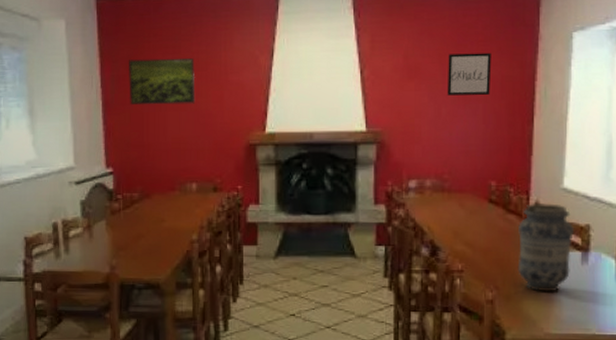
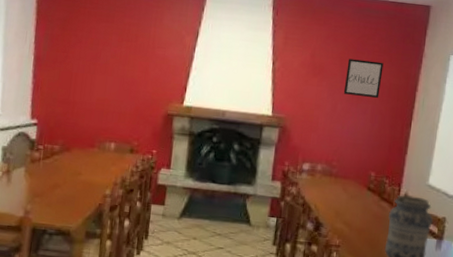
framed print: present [129,58,196,105] -> none [60,21,126,71]

